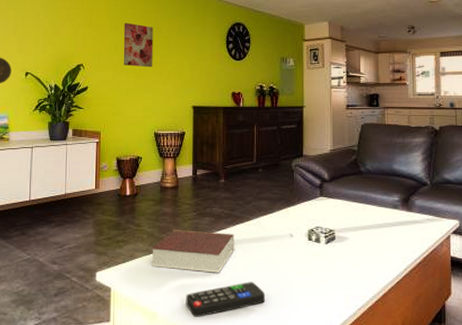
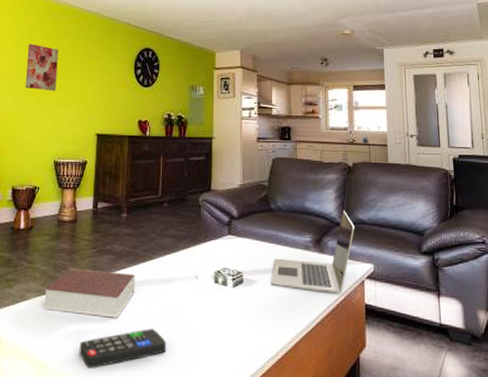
laptop: none [361,171,441,248] -> present [271,210,355,294]

